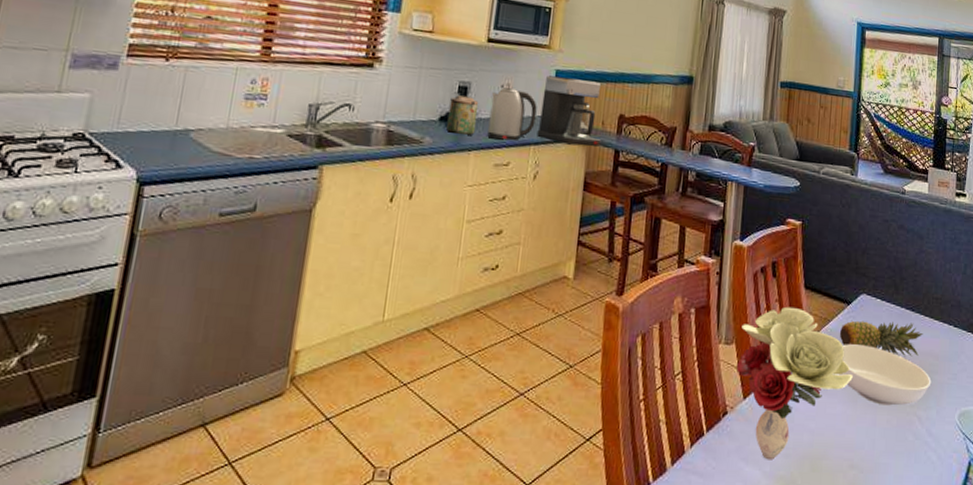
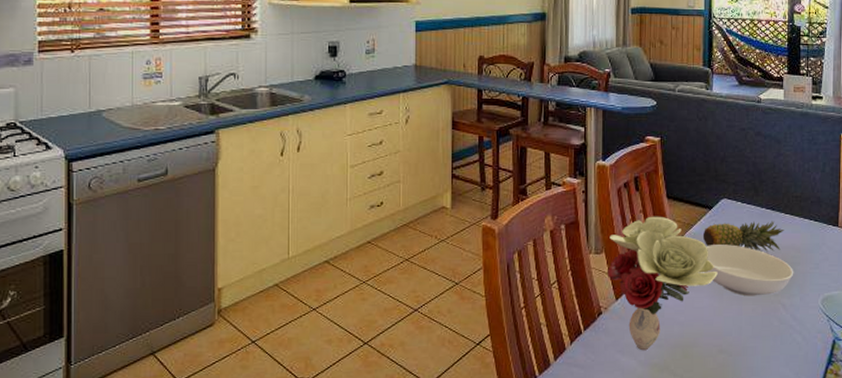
canister: present [446,95,479,136] -> none [322,55,349,91]
kettle: present [487,87,537,142] -> none [359,42,402,91]
coffee maker: present [537,75,602,148] -> none [404,27,464,90]

